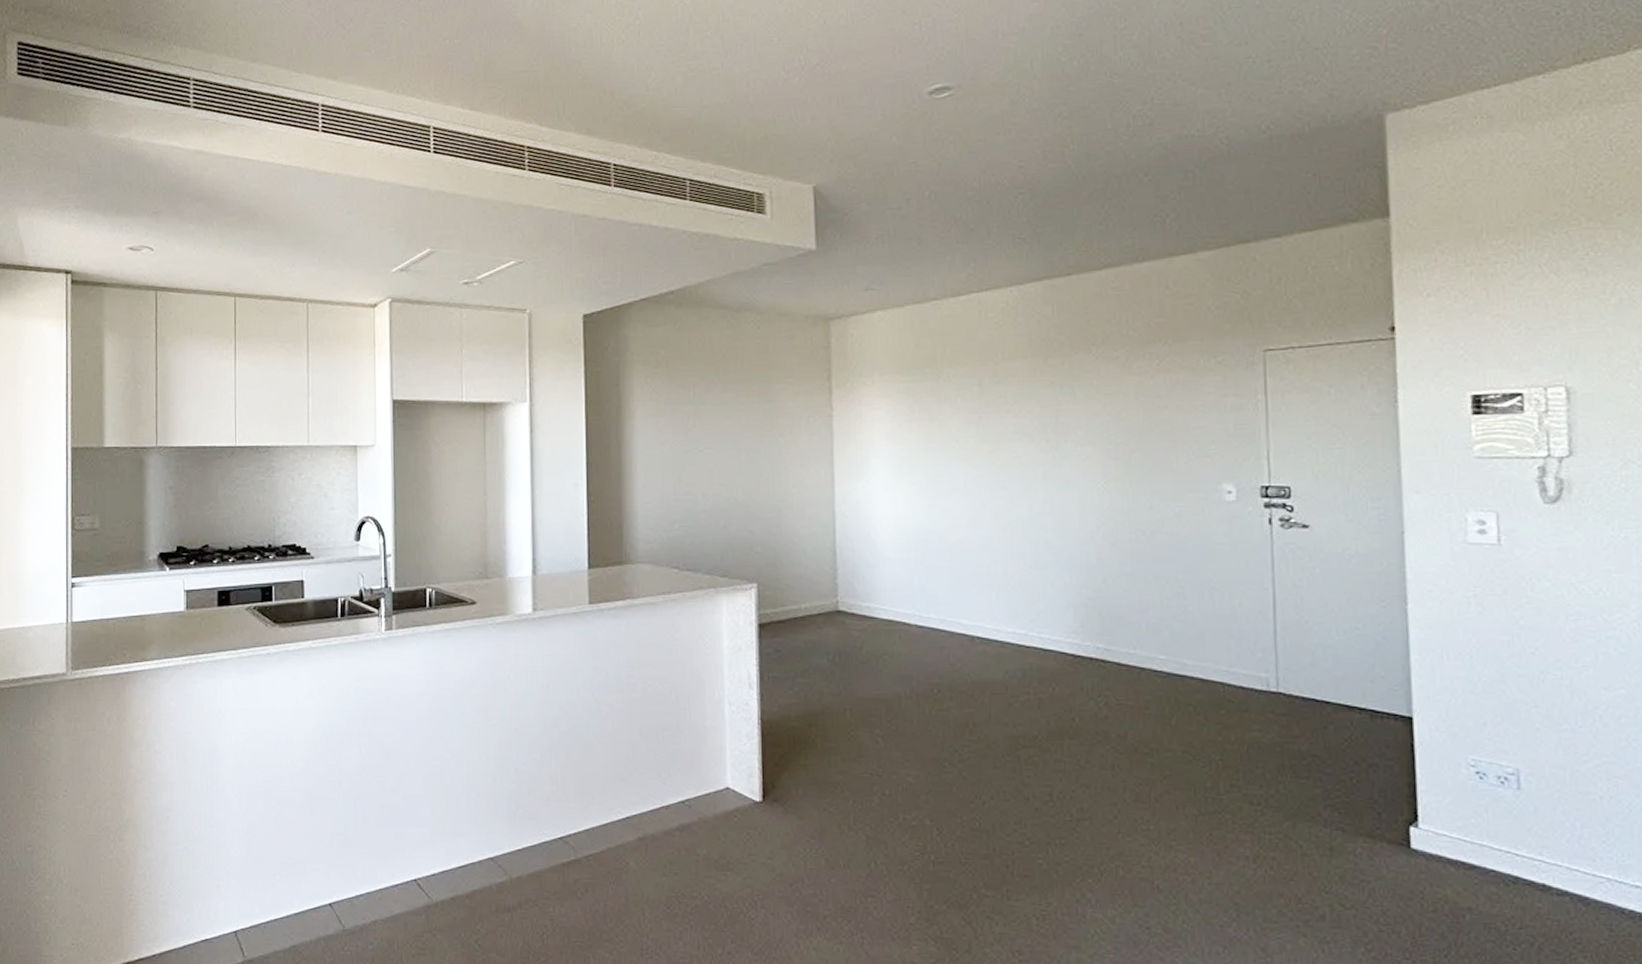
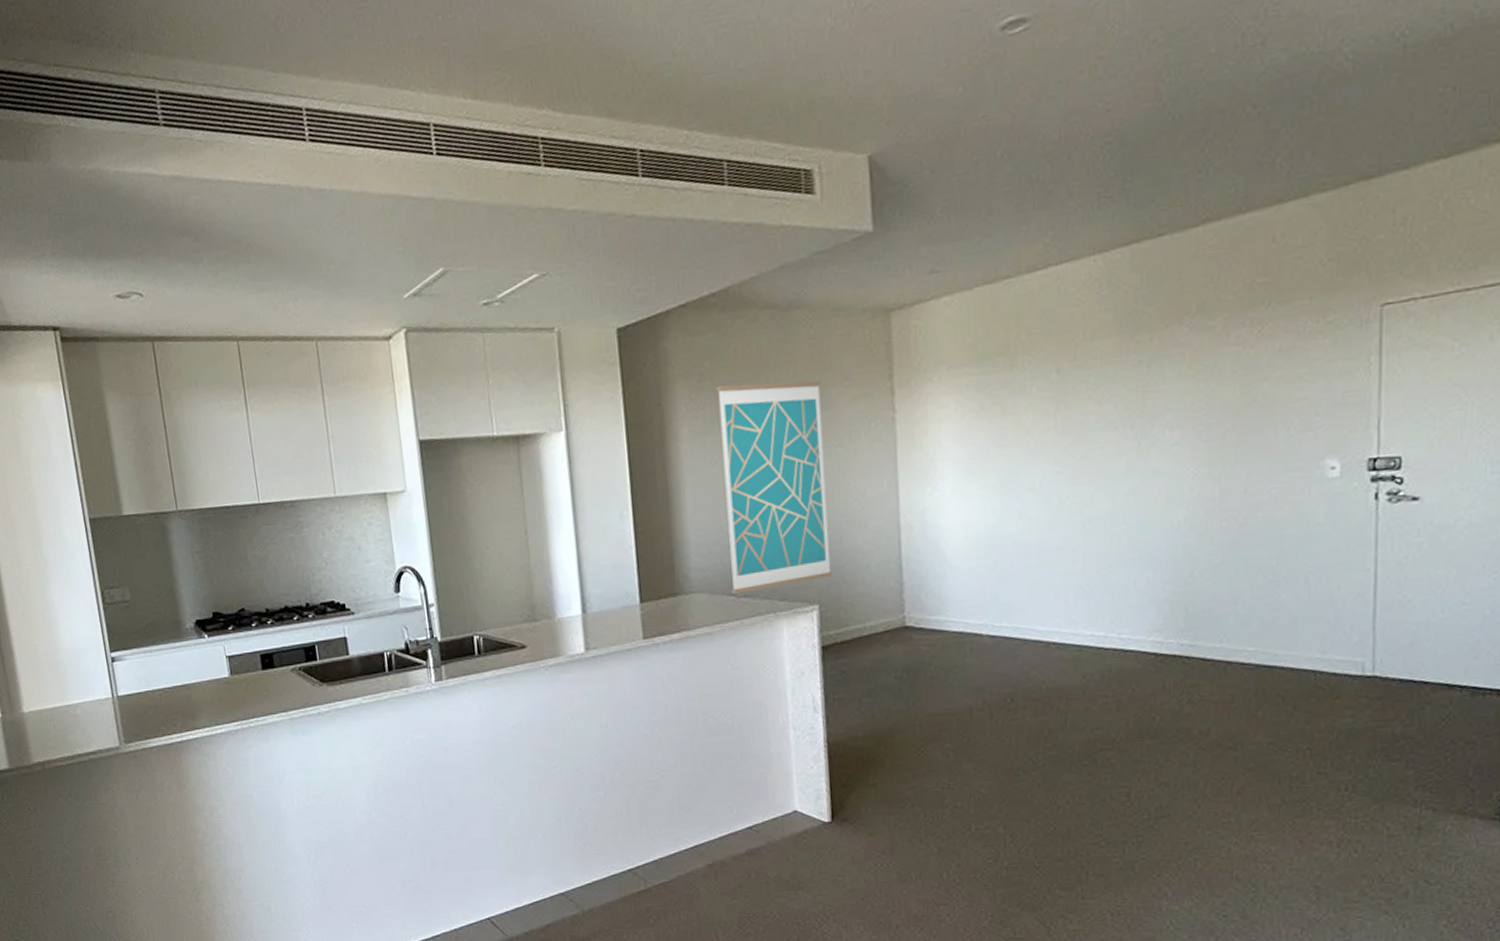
wall art: none [670,372,772,567] -> present [716,380,833,594]

